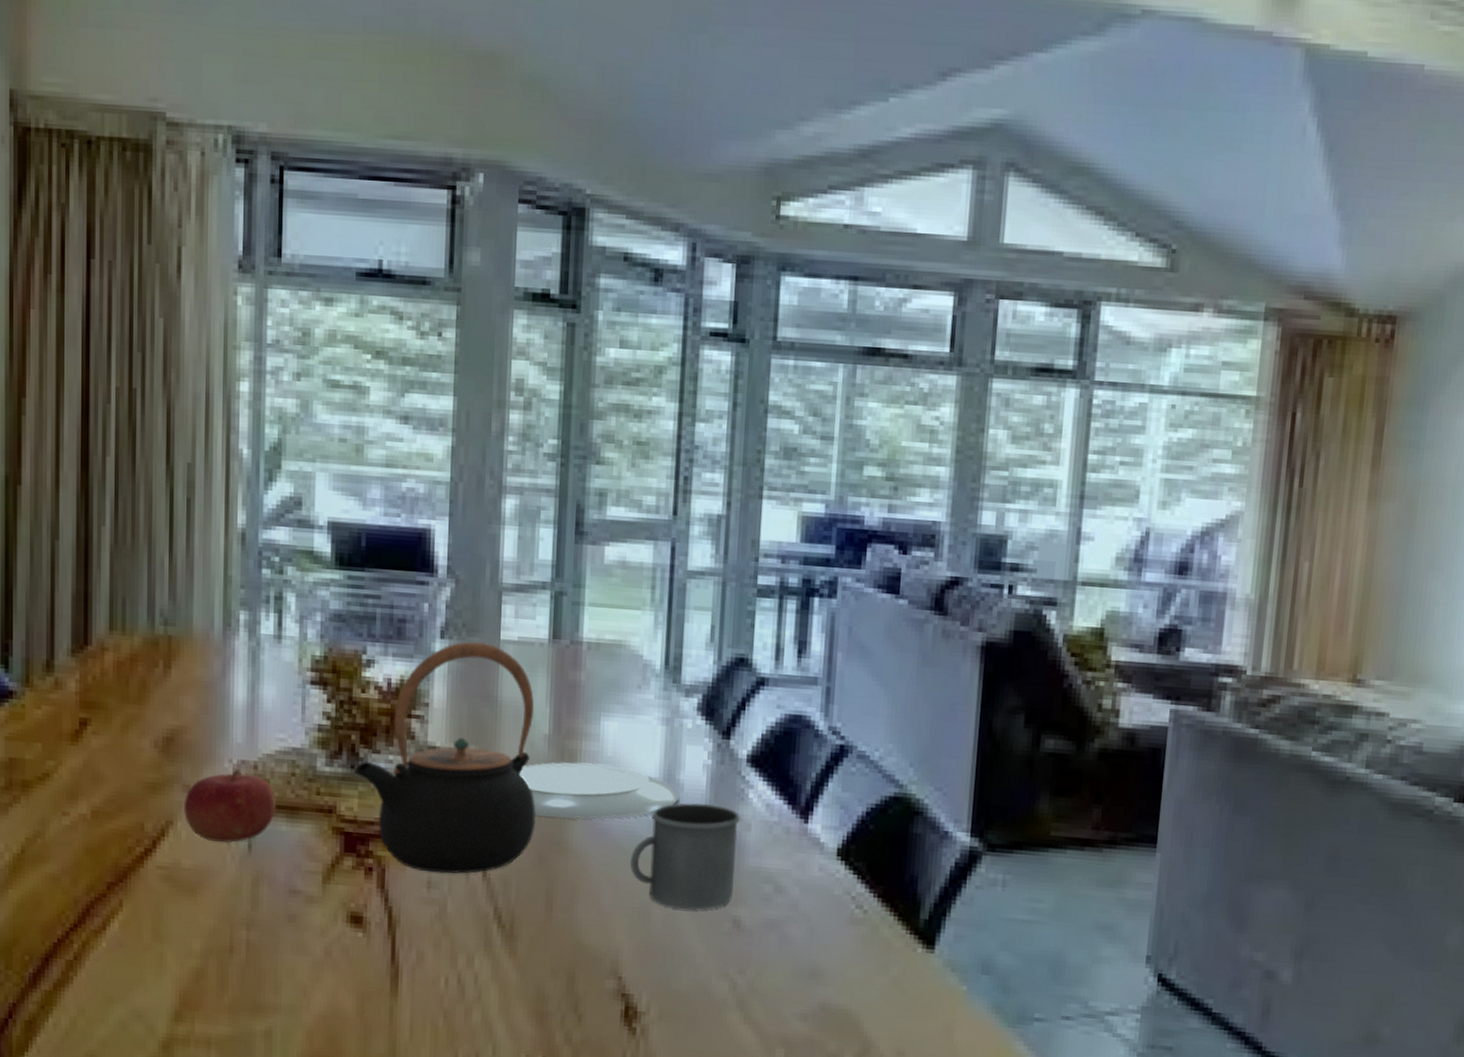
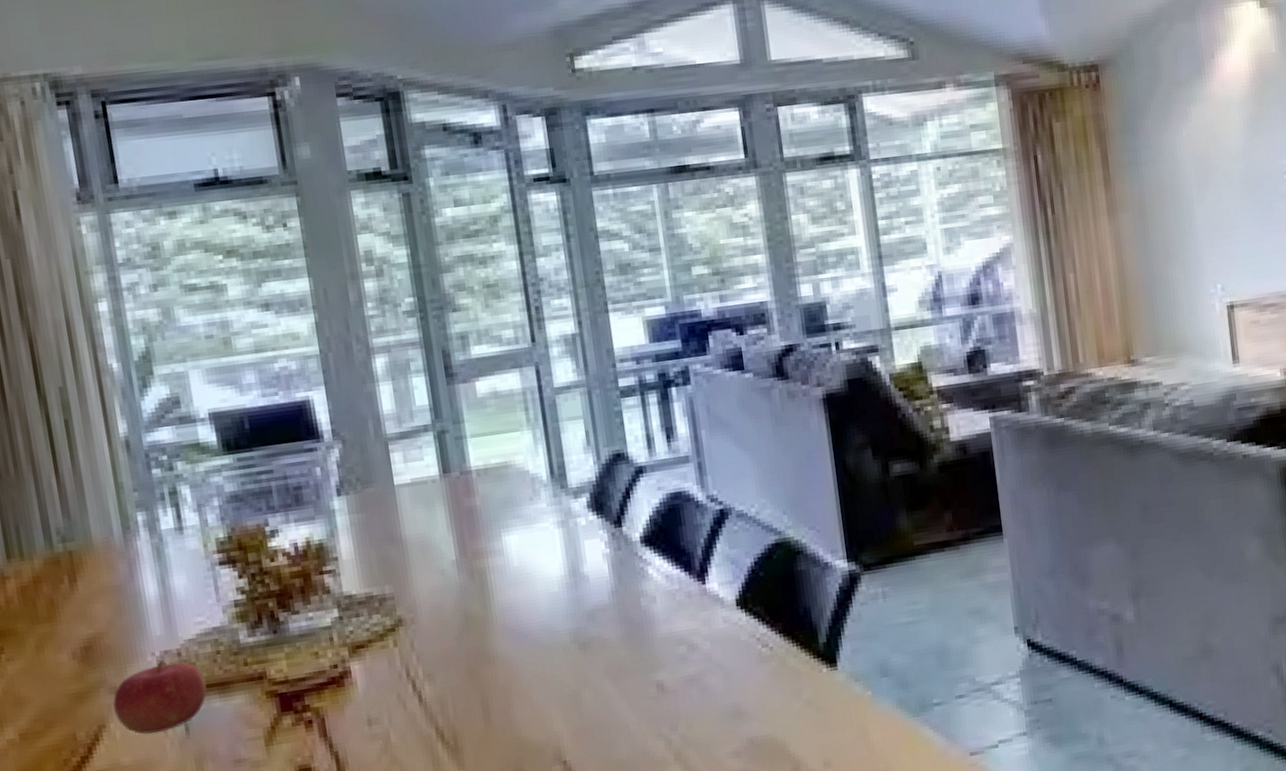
teapot: present [353,642,536,874] -> none [276,490,460,712]
plate: present [520,762,680,819] -> none [436,573,587,636]
mug: present [629,803,740,910] -> none [552,587,652,688]

